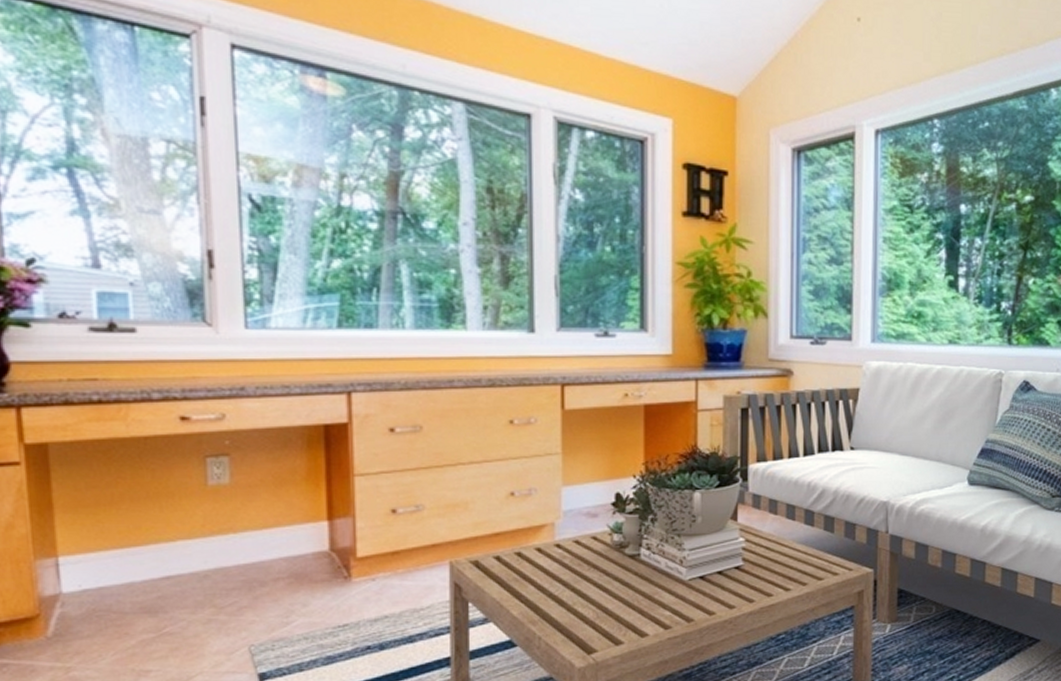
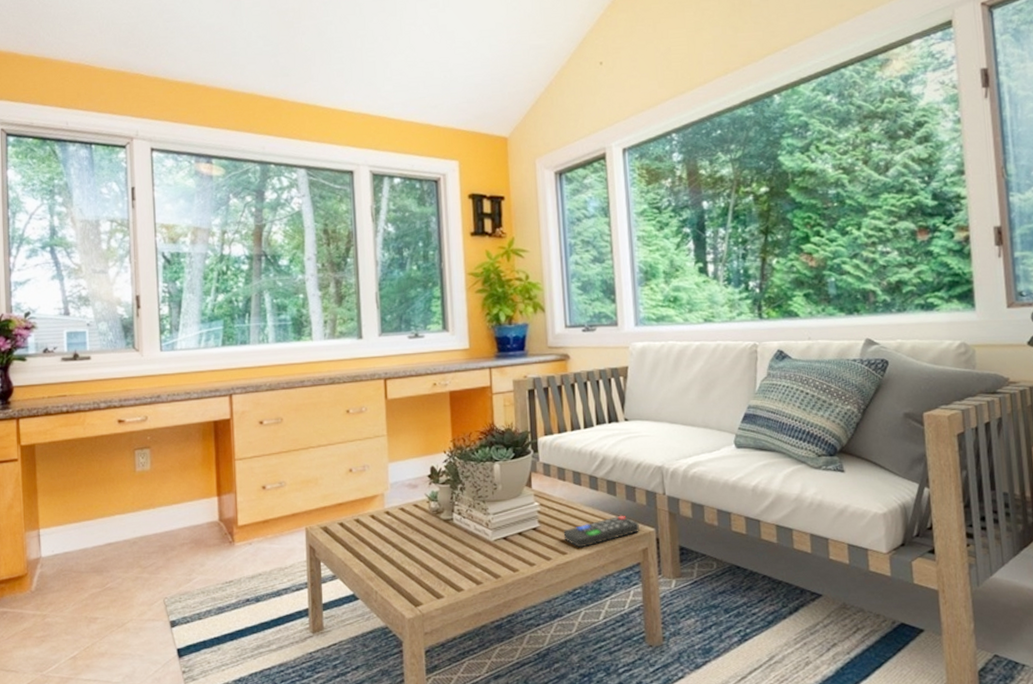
remote control: none [770,554,856,590] -> present [563,515,639,548]

